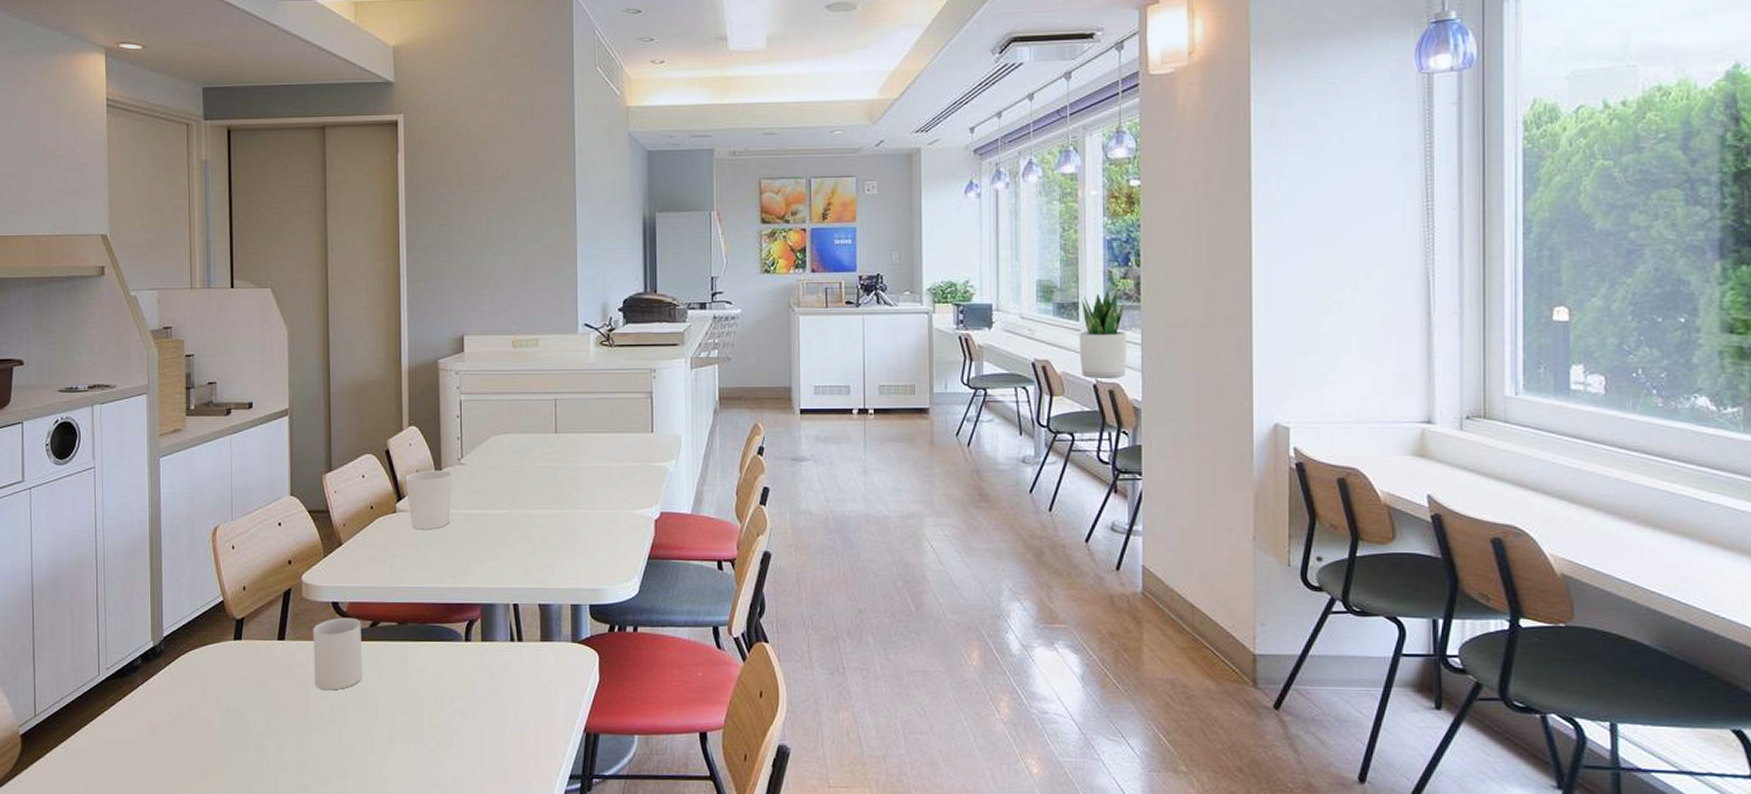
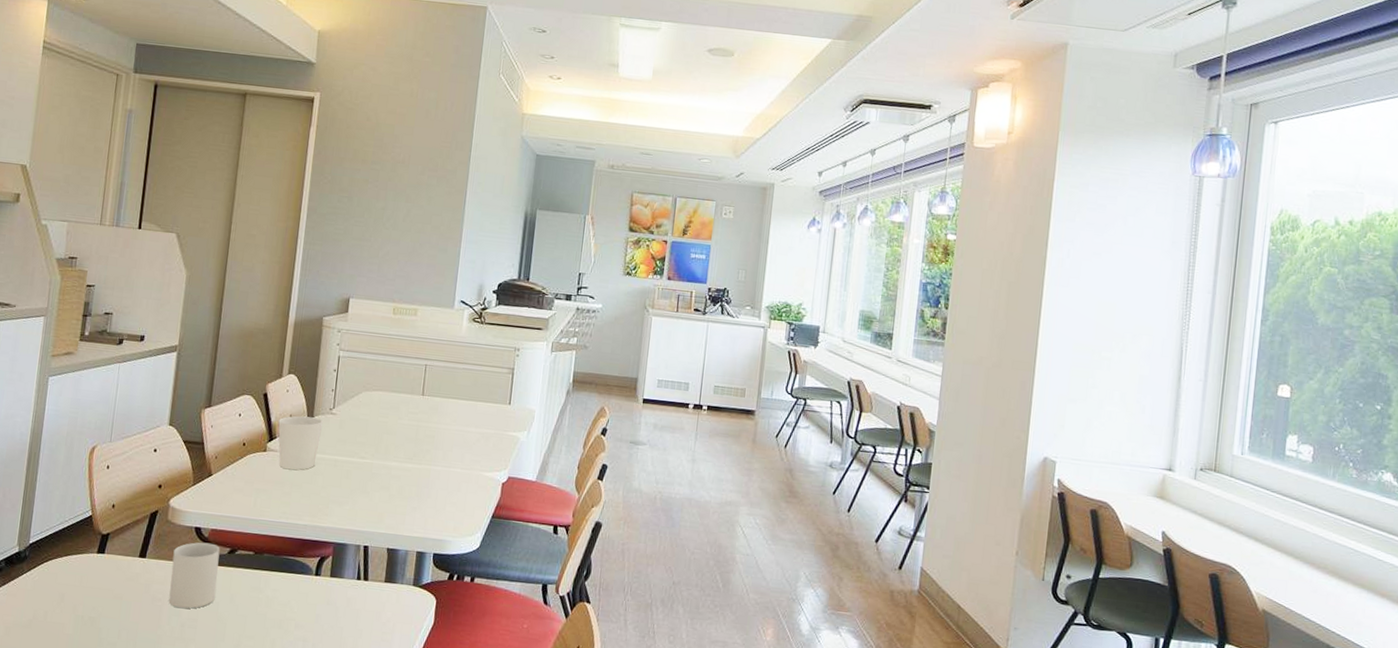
planter: present [1079,288,1127,378] -> none [888,325,933,403]

